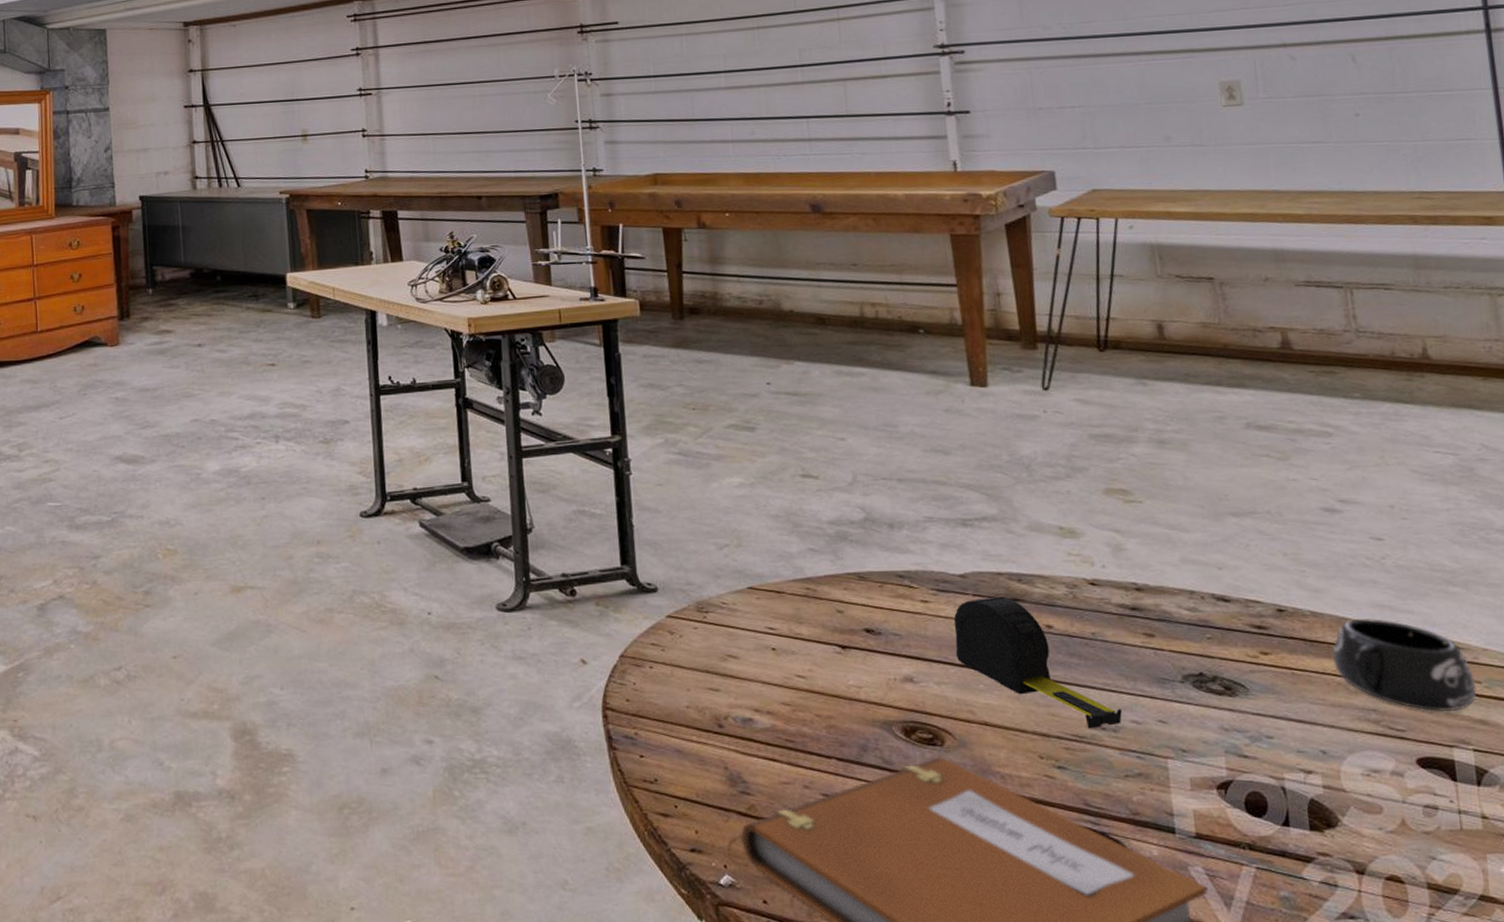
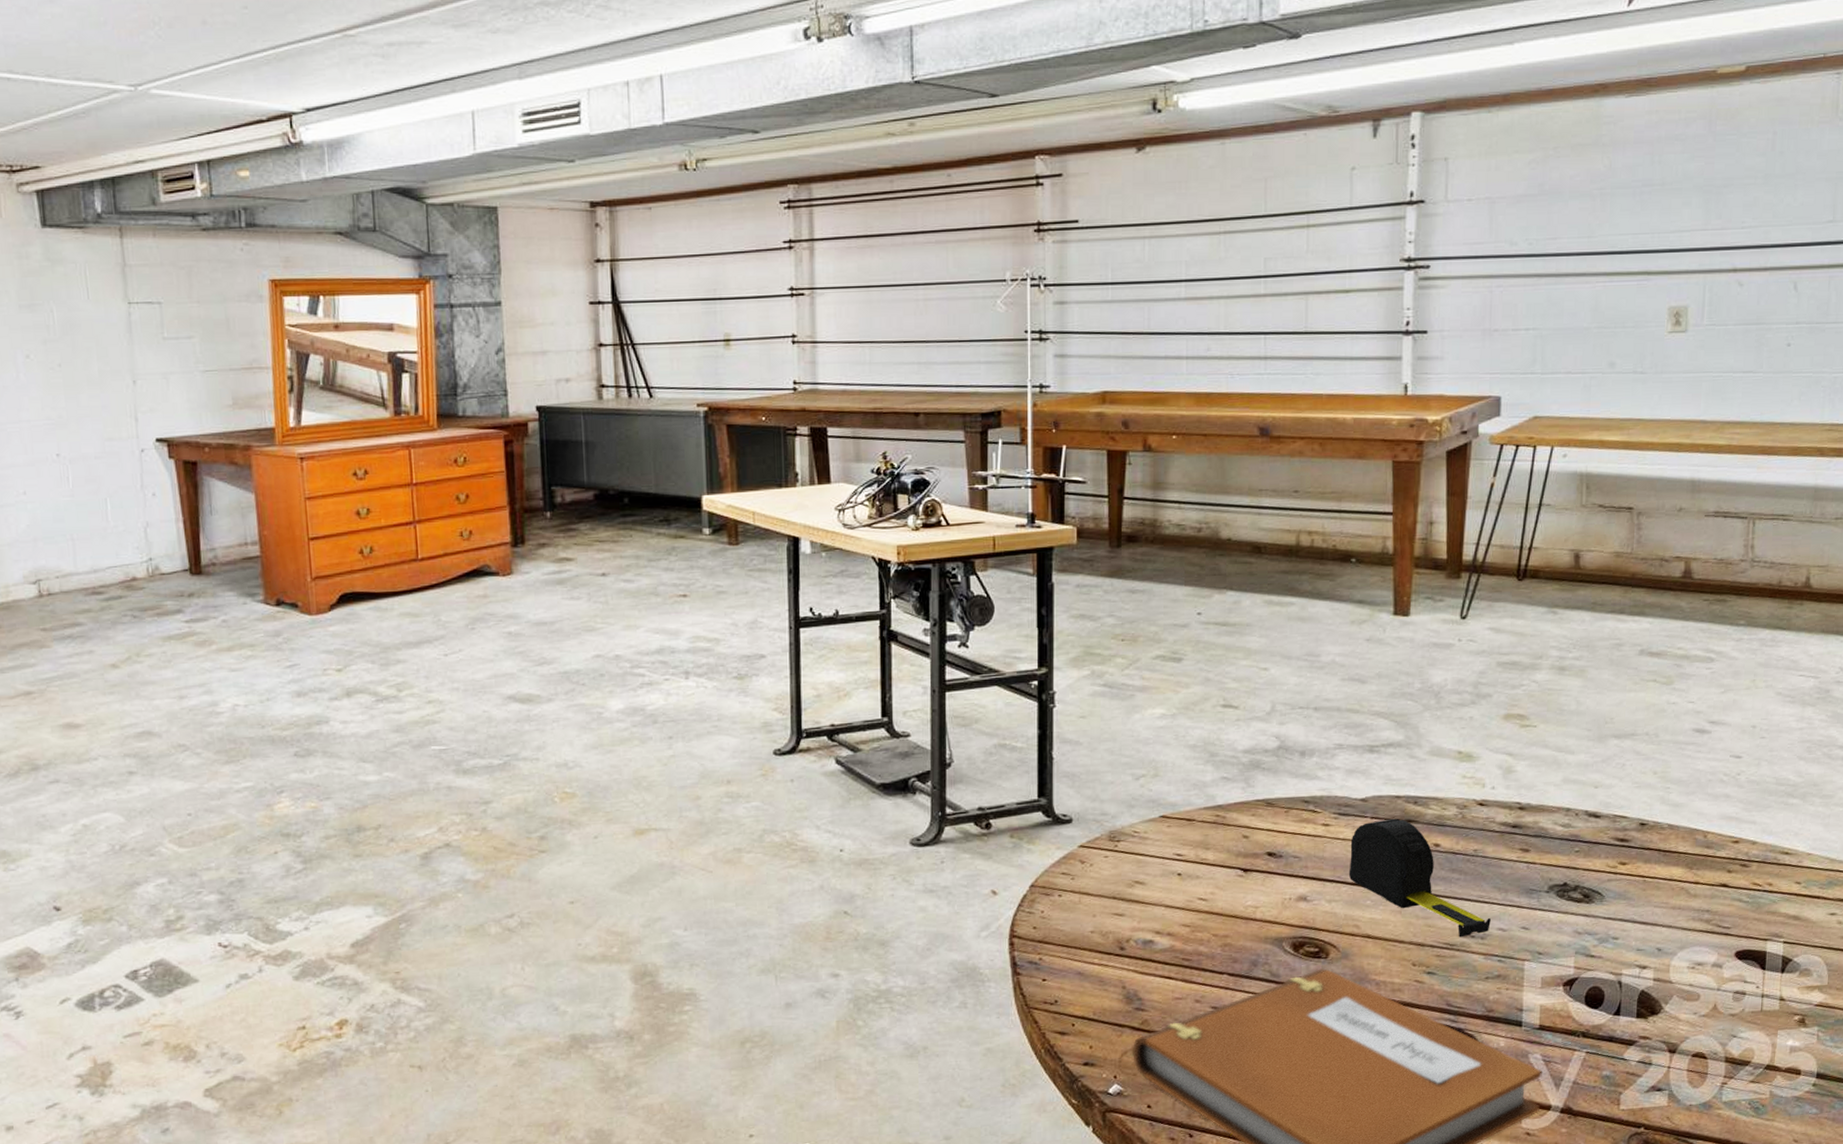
mug: present [1332,617,1477,712] -> none [1680,828,1796,911]

